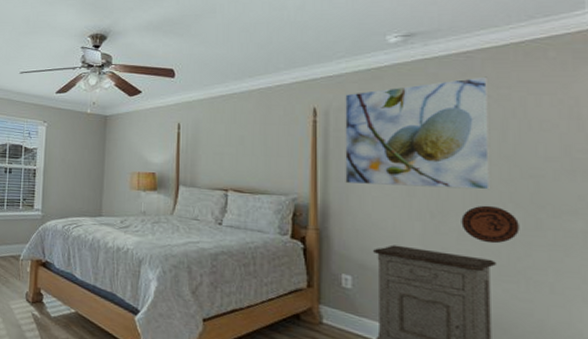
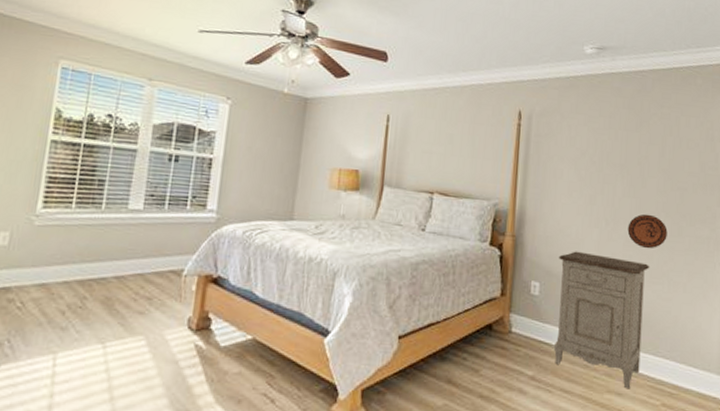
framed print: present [345,76,492,190] -> none [541,95,656,200]

